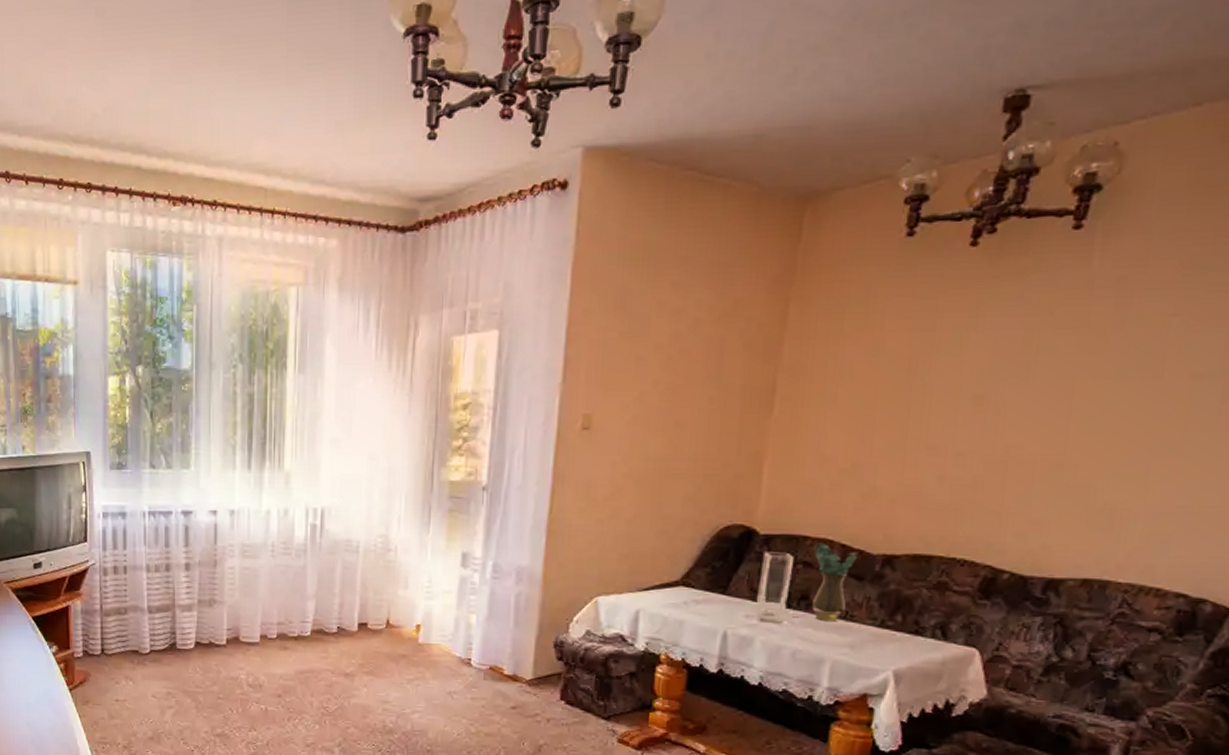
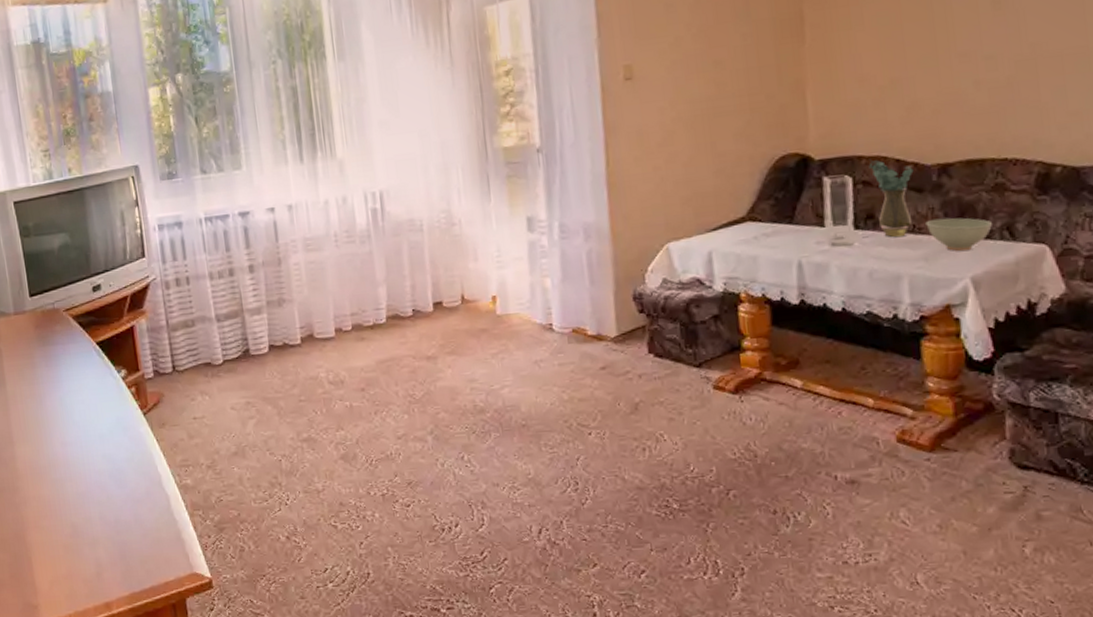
bowl: none [859,608,926,645] -> present [925,218,992,252]

